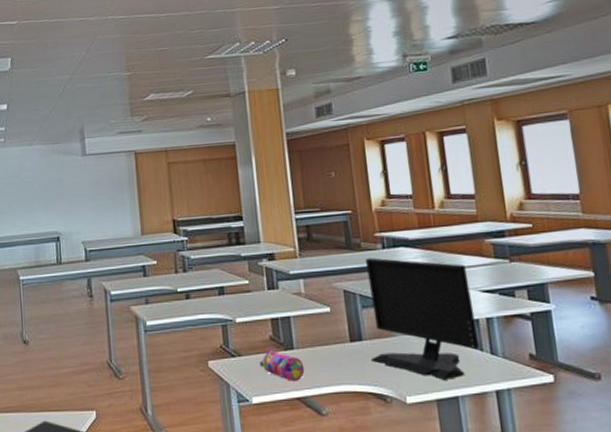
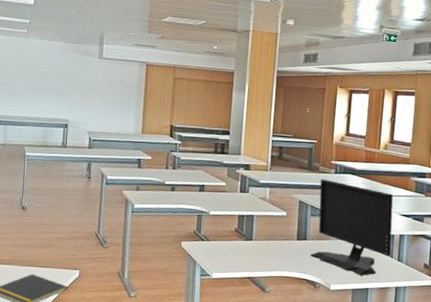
pencil case: present [260,349,305,382] -> none [223,238,258,265]

